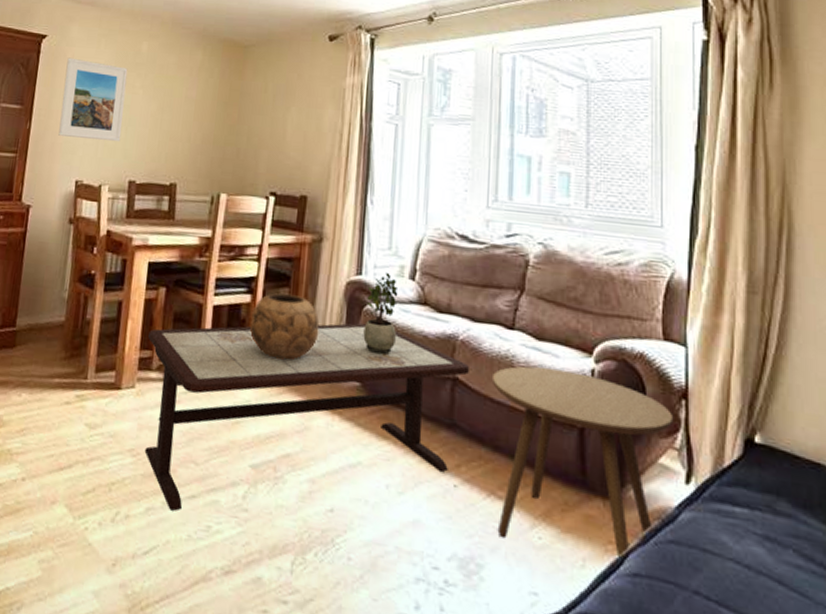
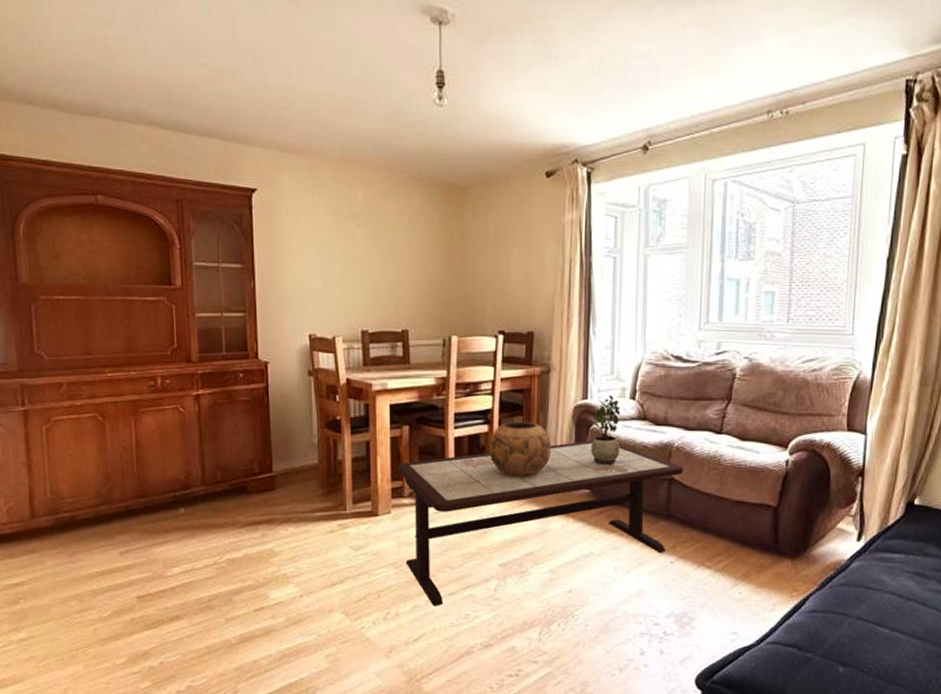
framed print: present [58,57,128,142] -> none [282,211,348,294]
side table: present [491,366,672,558] -> none [702,463,851,601]

